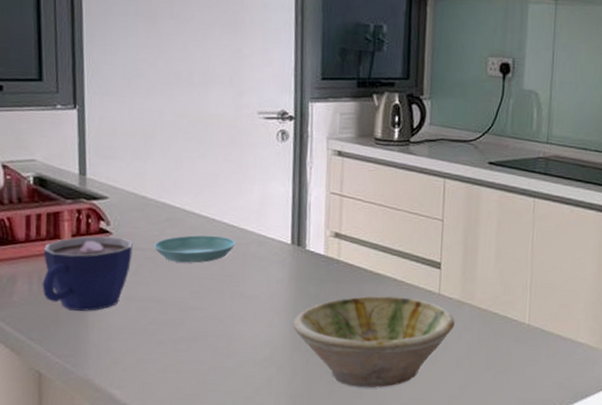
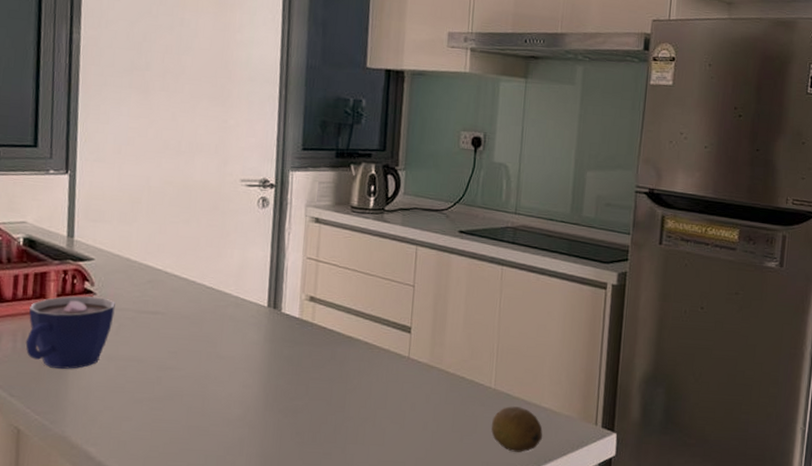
saucer: present [153,235,236,263] -> none [135,297,215,324]
bowl: present [293,296,455,388] -> none [266,358,423,449]
fruit: none [526,342,579,388] -> present [491,406,543,452]

